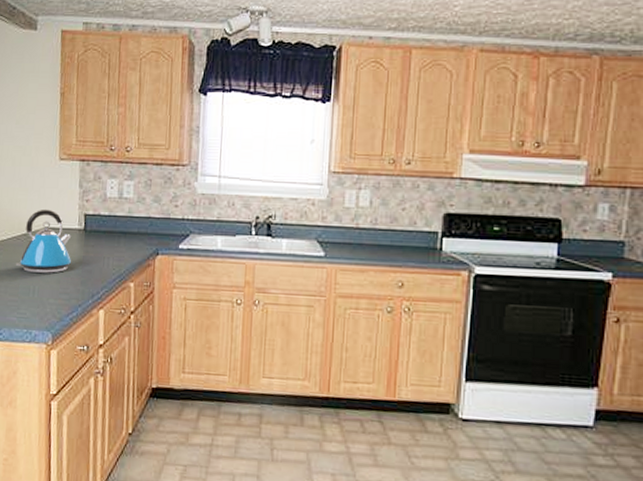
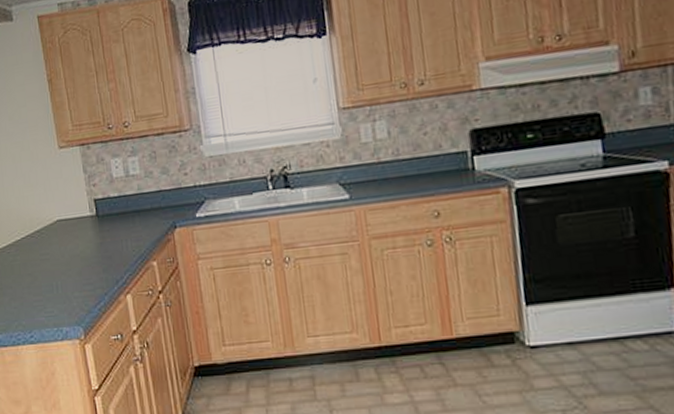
kettle: present [15,209,72,273] -> none [34,201,89,269]

